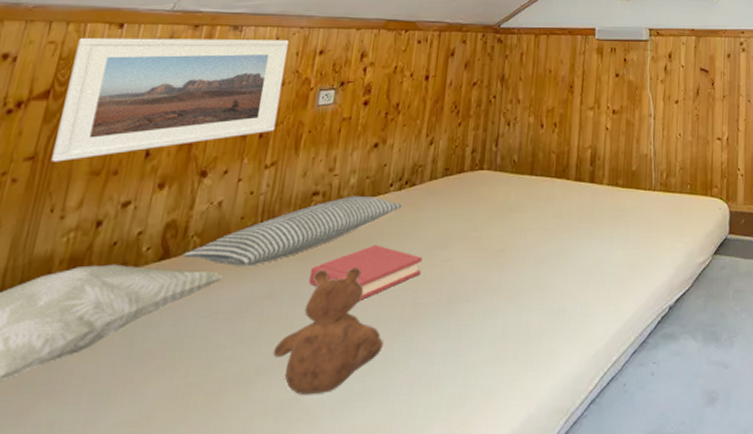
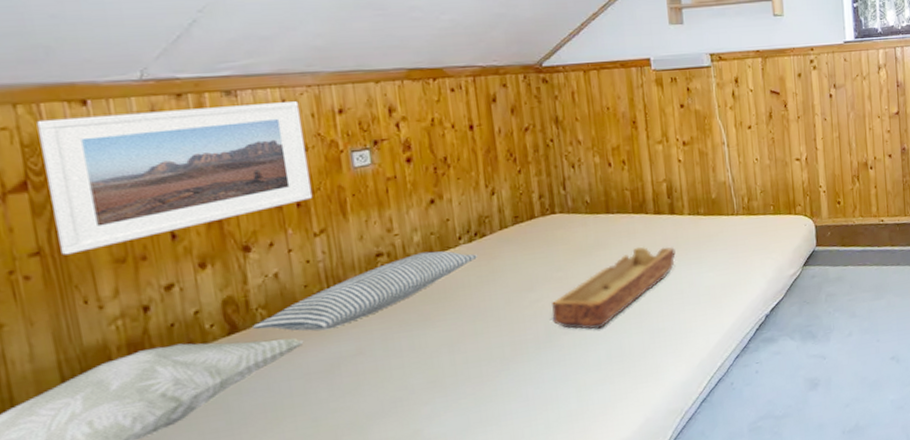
teddy bear: present [273,267,383,395] -> none [379,317,490,431]
hardback book: present [308,244,423,300] -> none [395,295,513,346]
tray: none [457,213,589,300] -> present [552,246,676,330]

